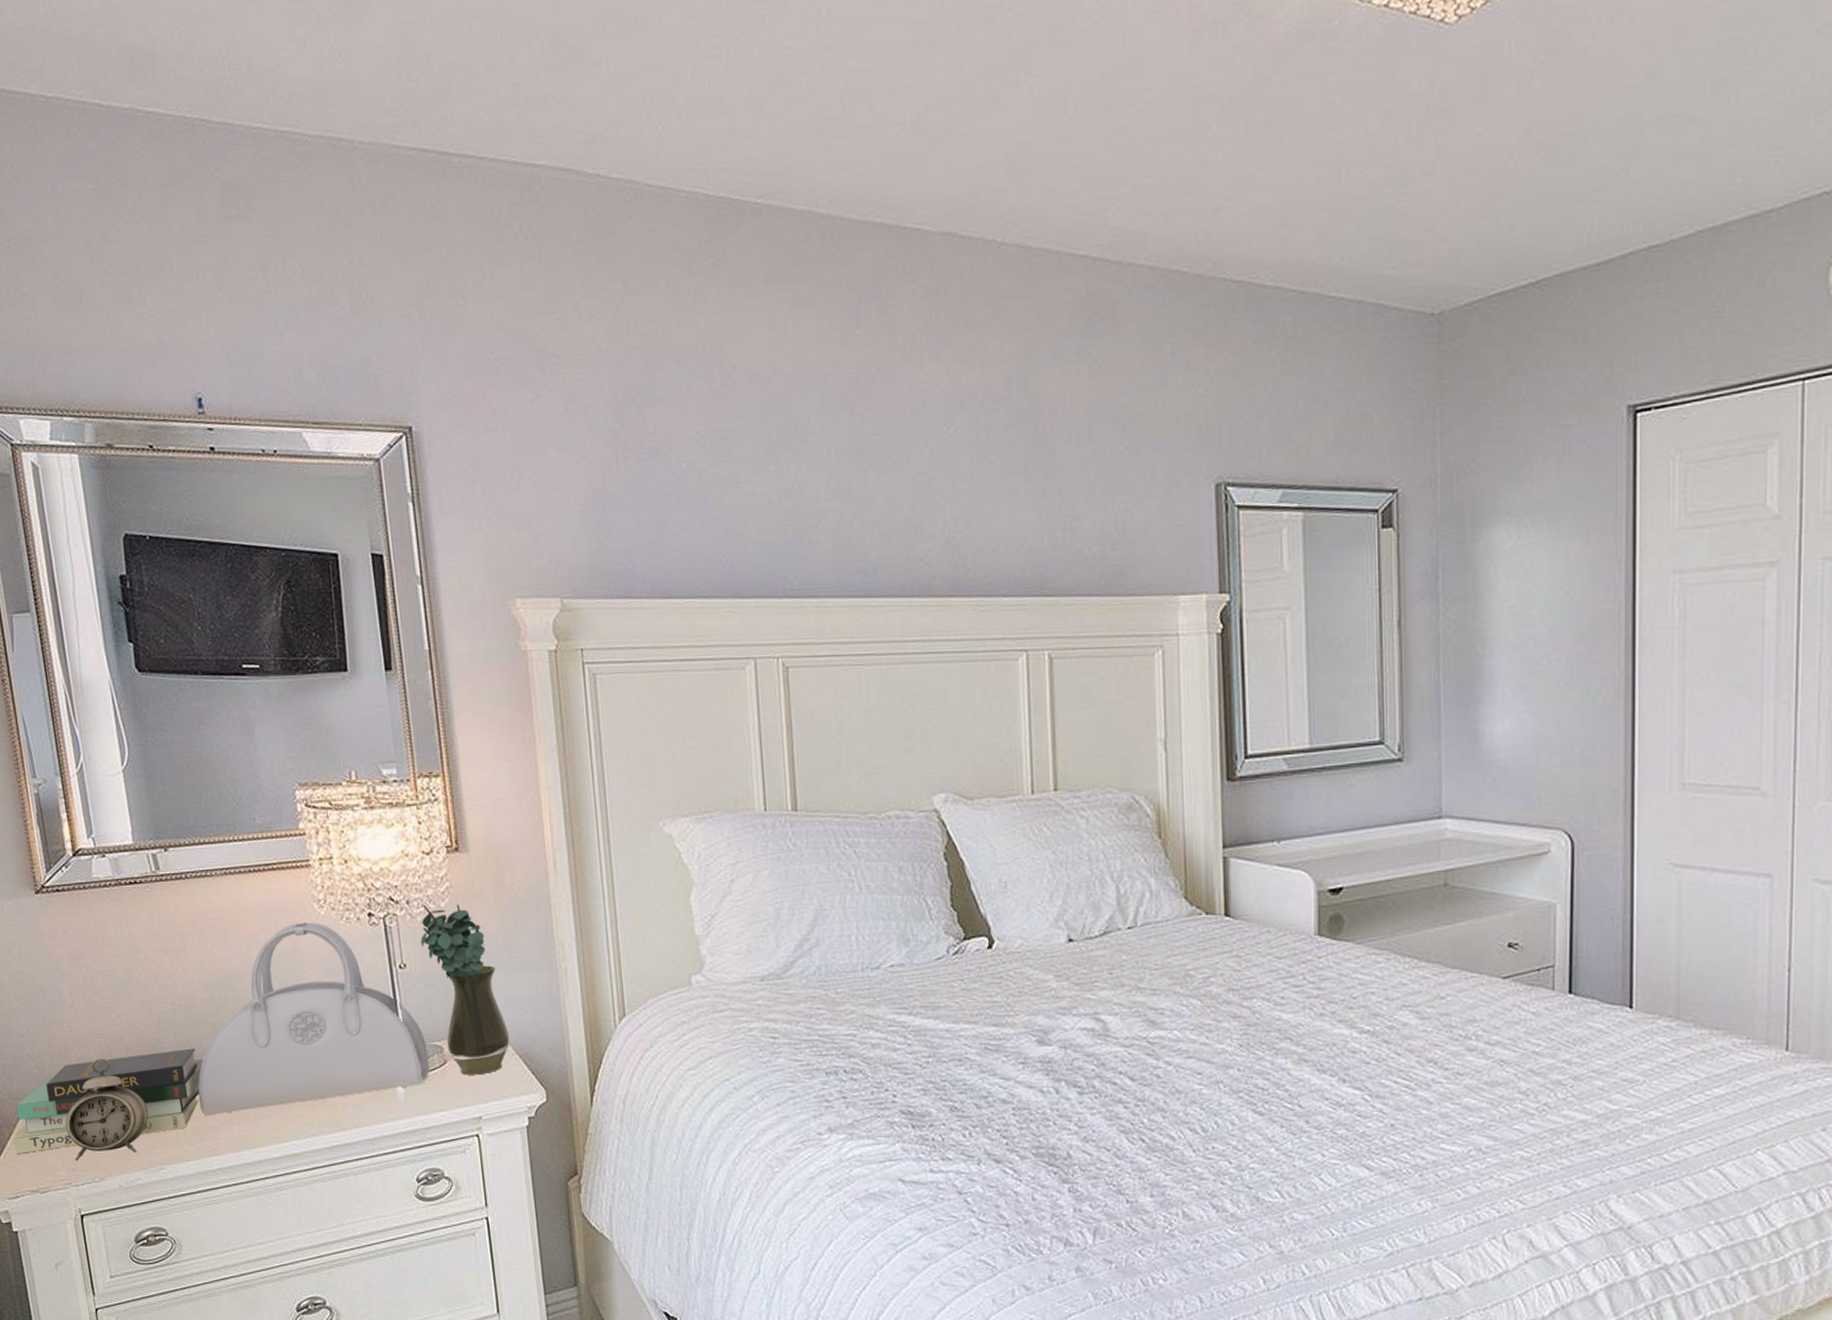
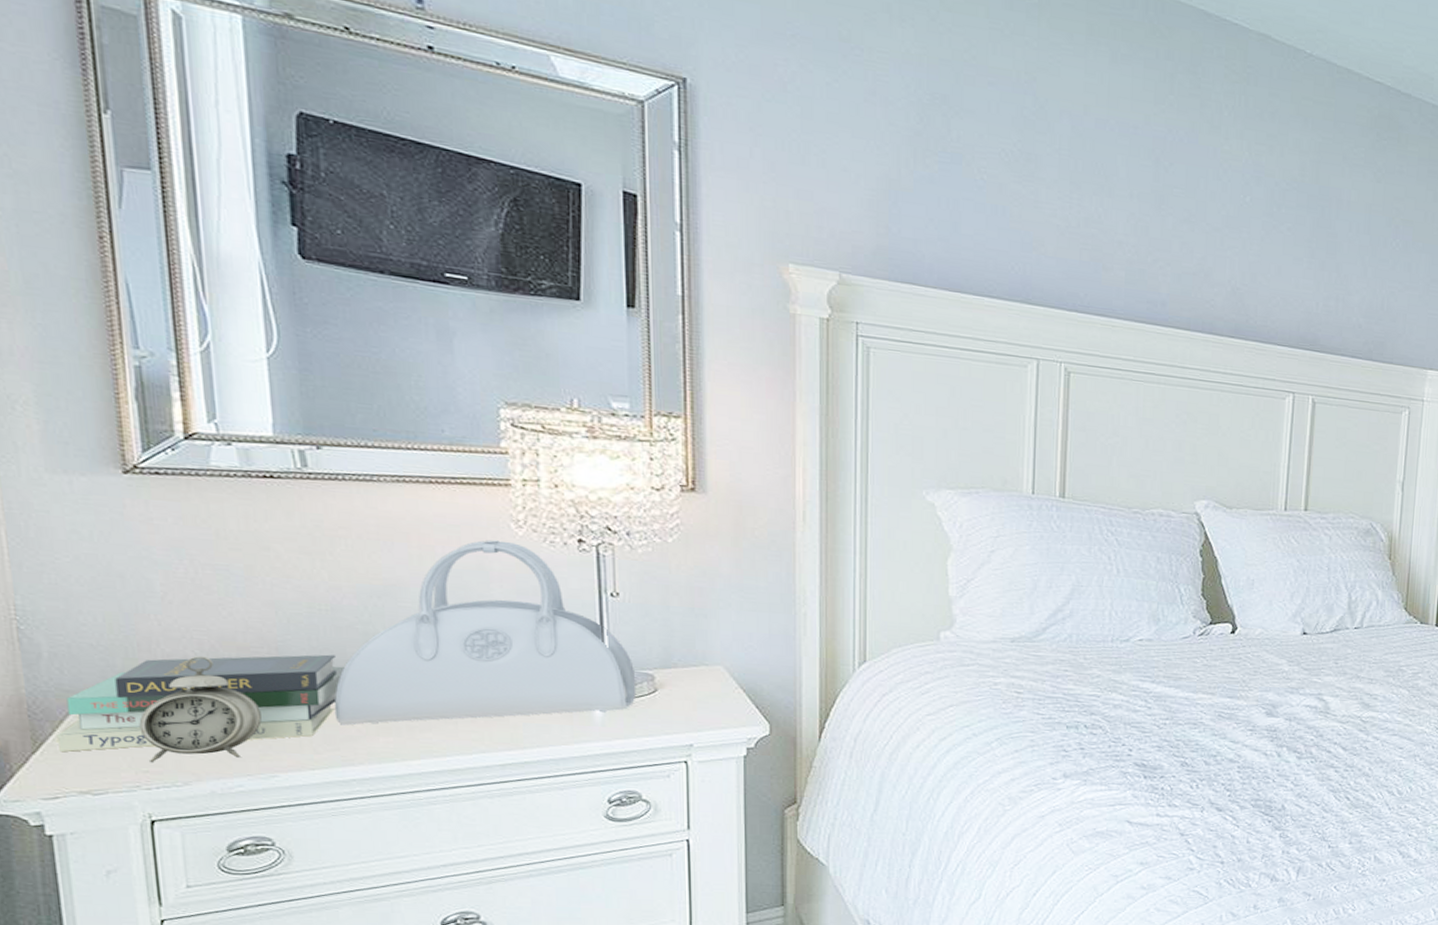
vase: present [420,905,510,1075] -> none [639,539,734,705]

